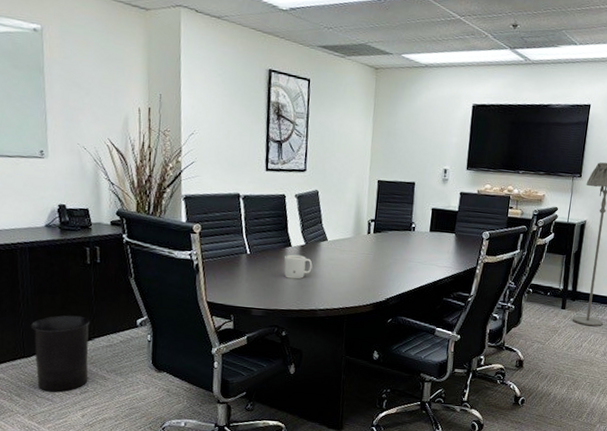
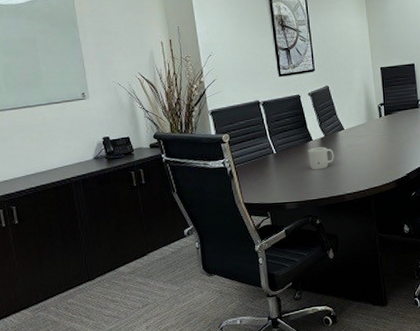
waste bin: present [30,315,91,392] -> none [91,234,148,310]

